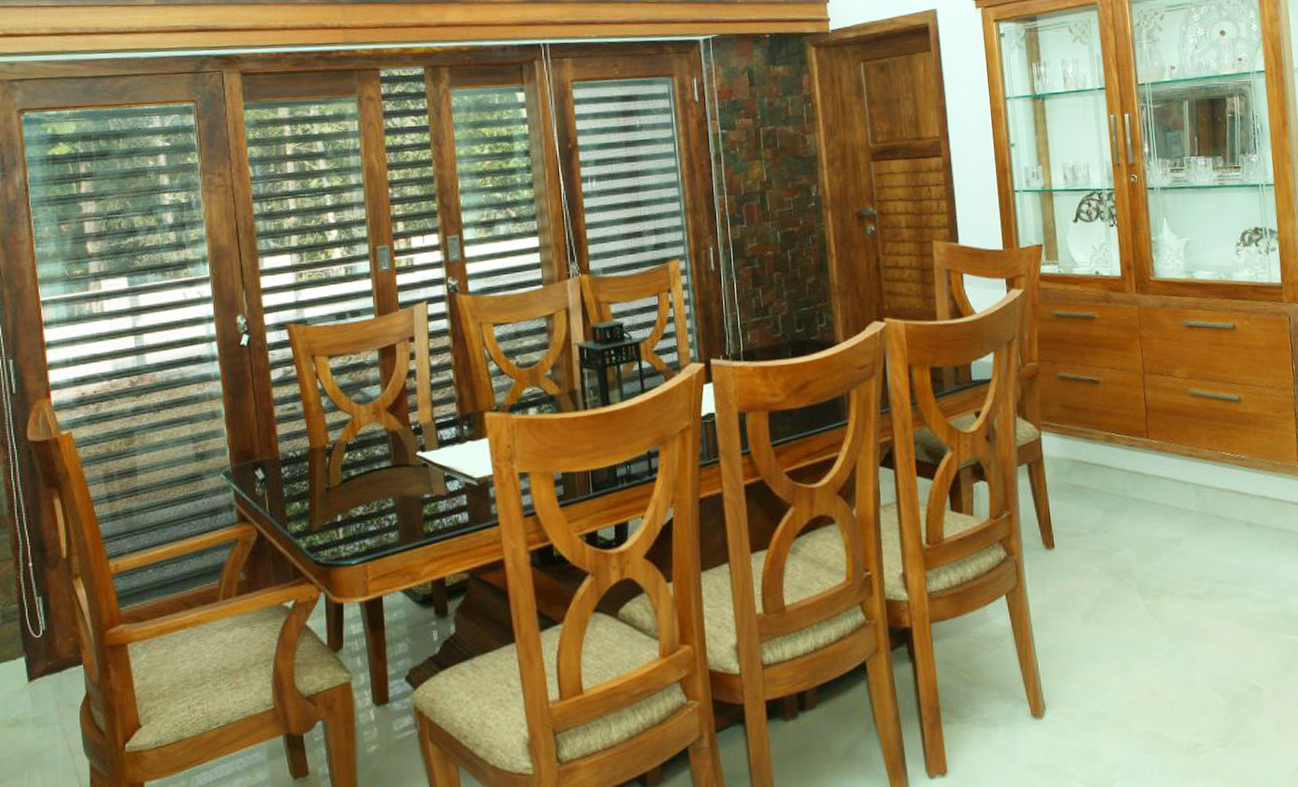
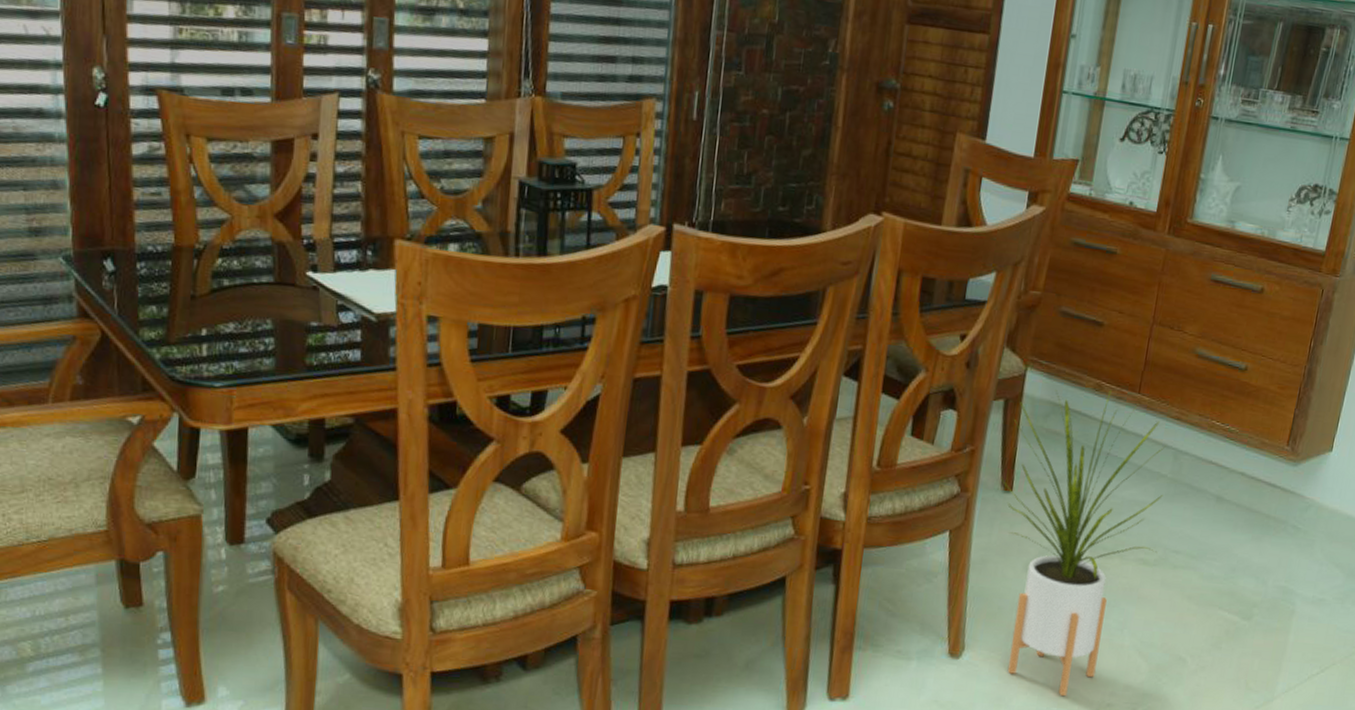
house plant: none [1041,439,1205,742] -> present [1000,390,1166,696]

